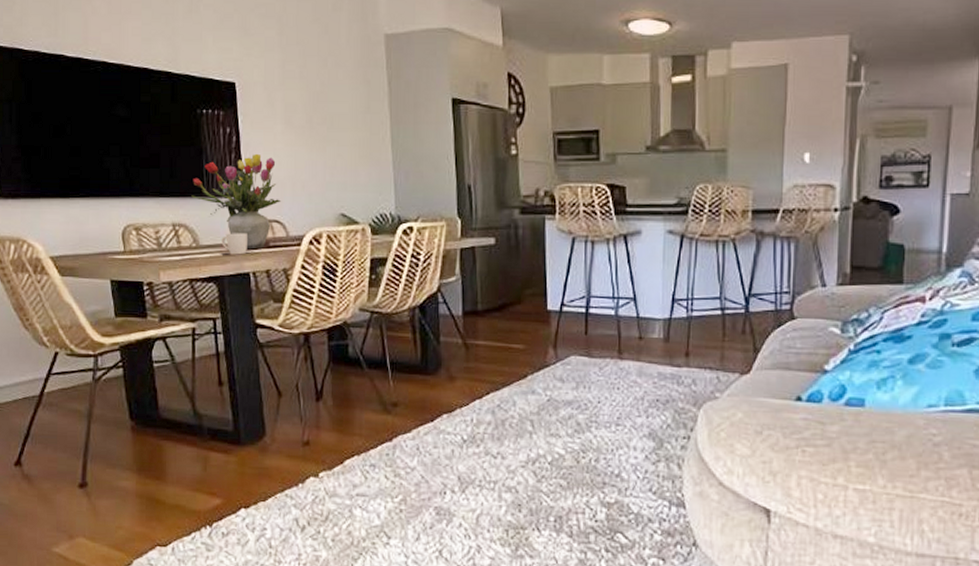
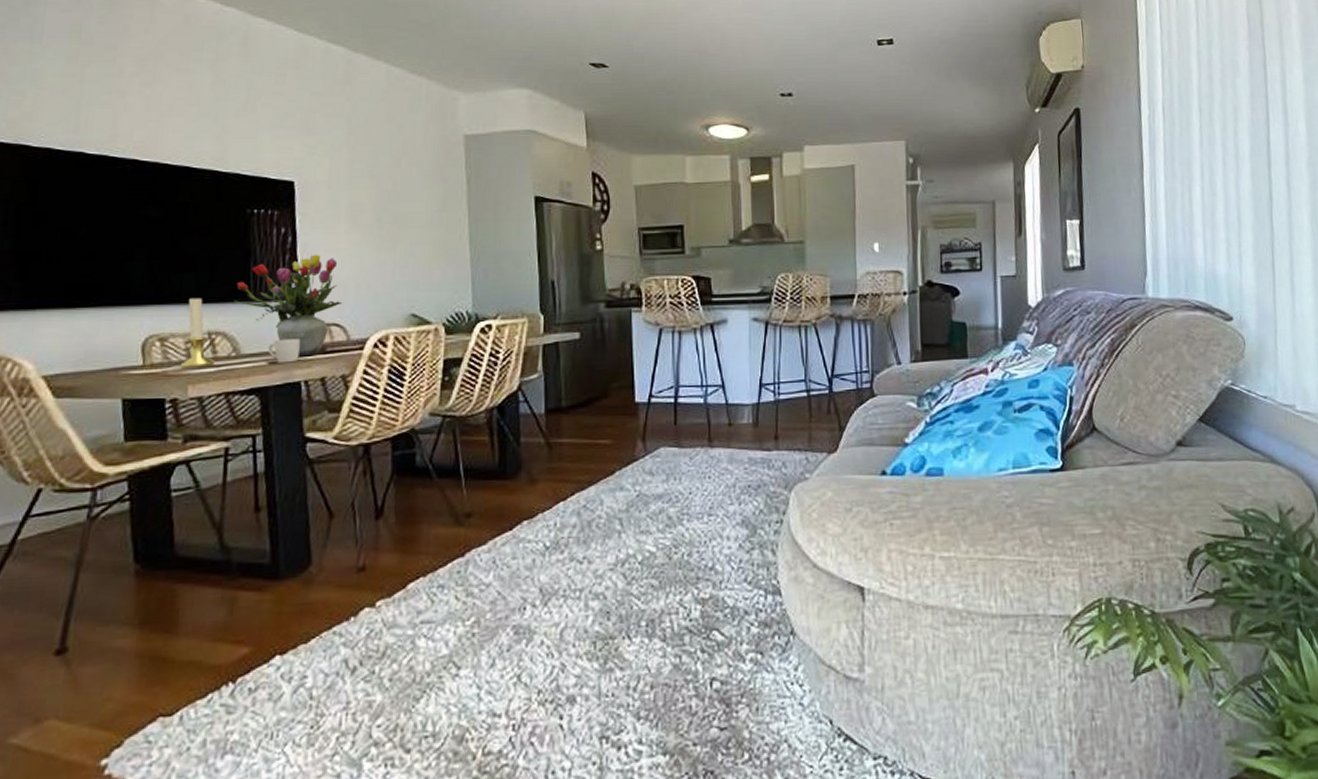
candle holder: none [152,191,180,256] -> present [180,296,216,369]

